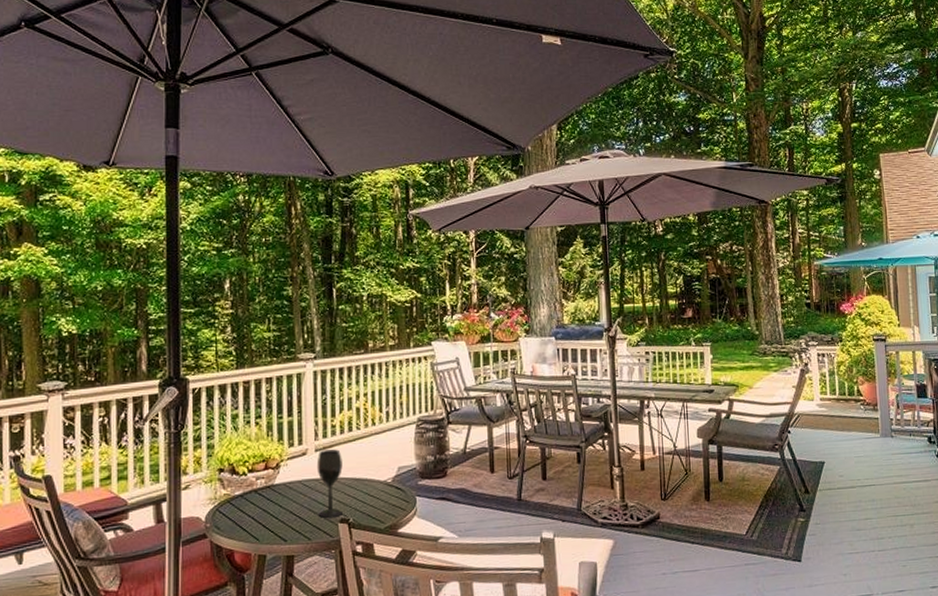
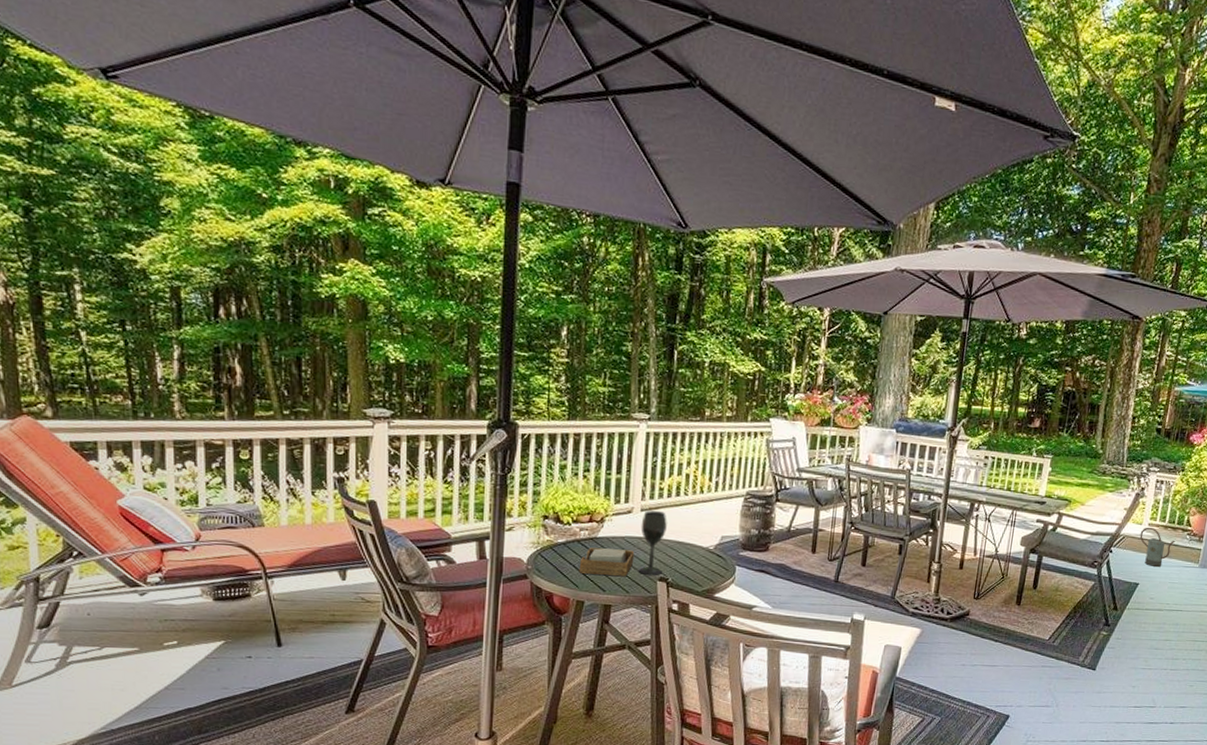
napkin holder: none [258,494,313,526] -> present [579,548,635,577]
watering can: none [814,402,851,442] -> present [1140,527,1176,567]

